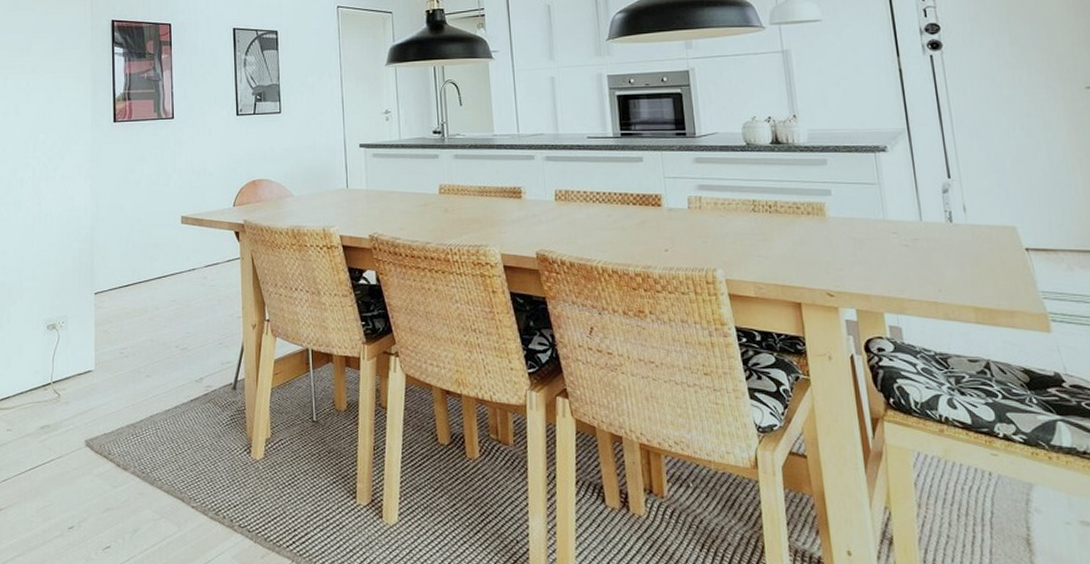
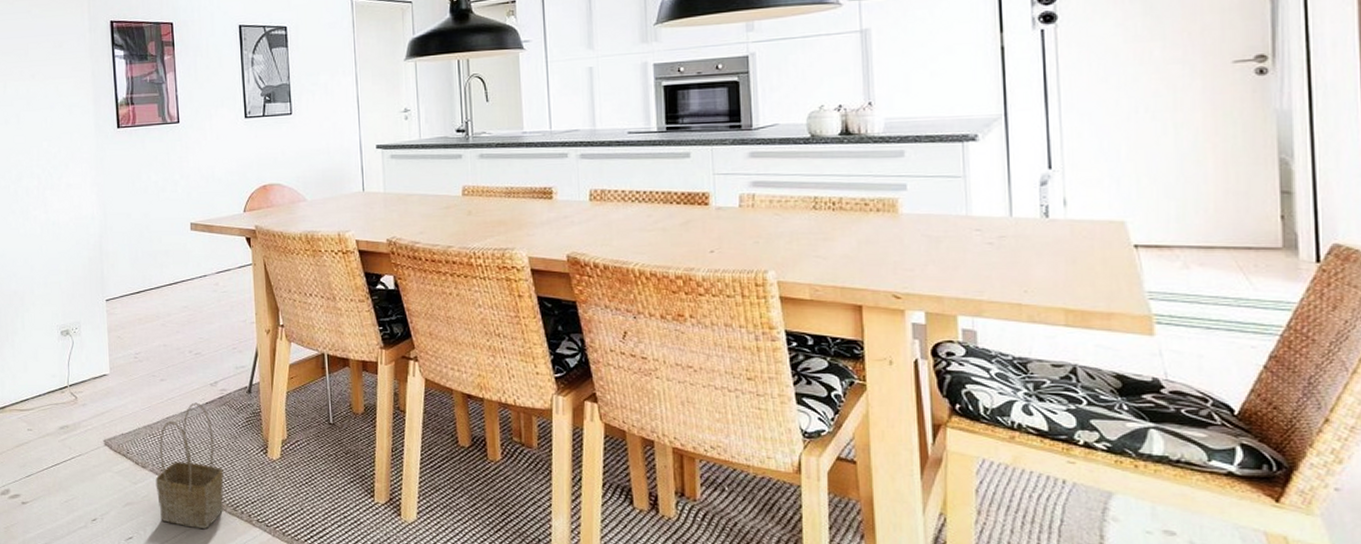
basket: none [136,400,206,535] -> present [155,402,224,529]

